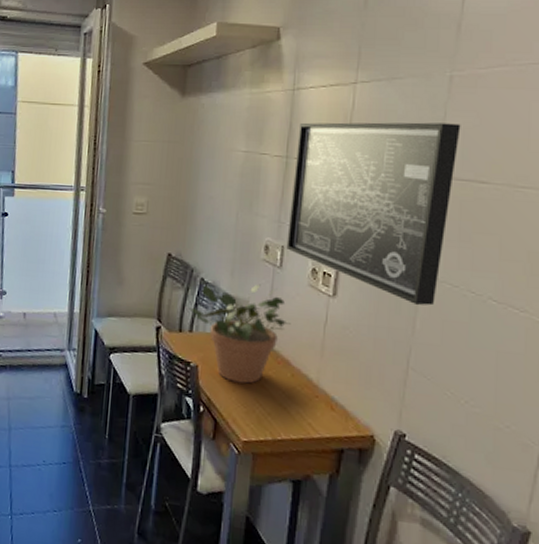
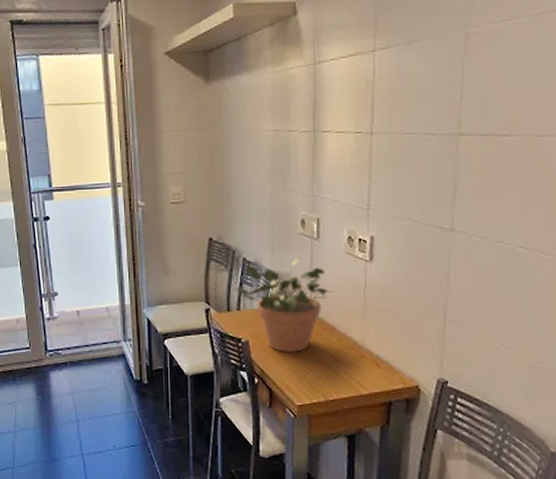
wall art: present [286,122,461,306] -> none [321,80,479,261]

